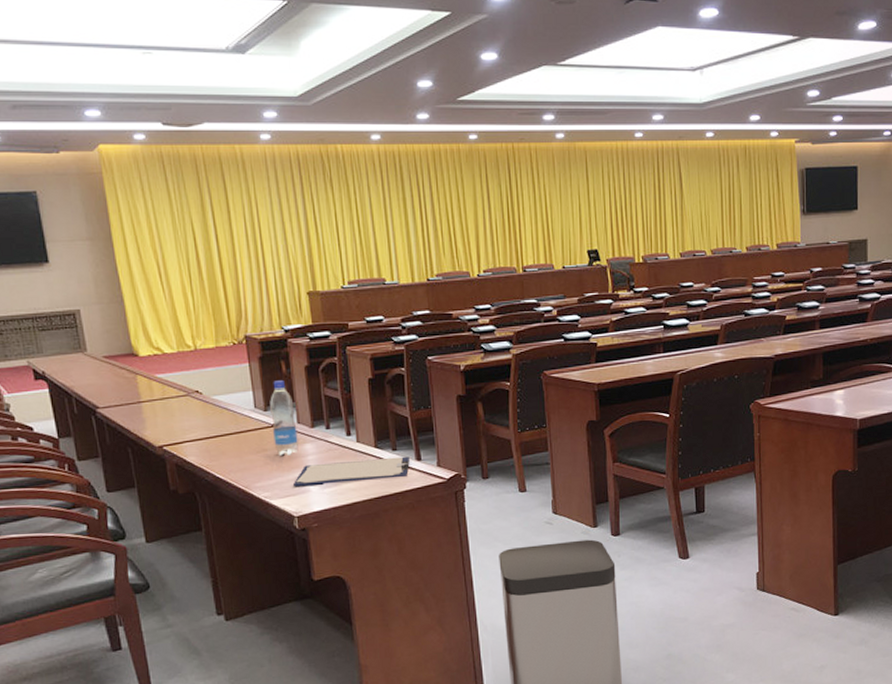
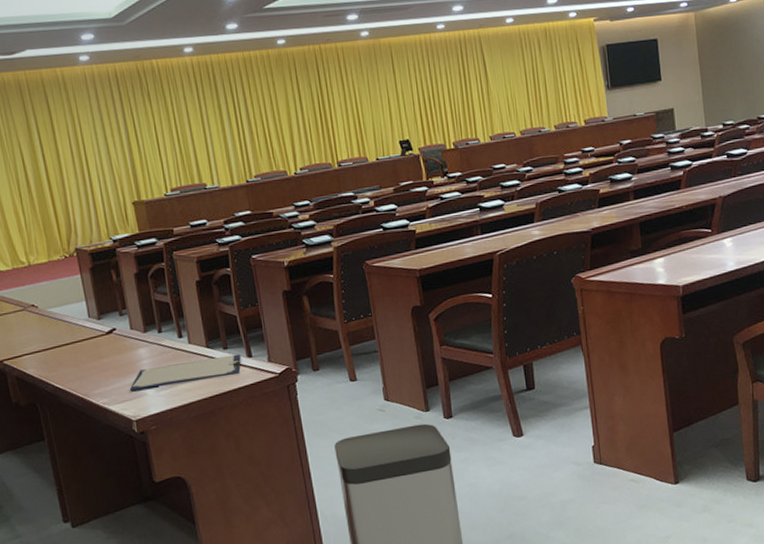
bottle: present [270,381,299,456] -> none [102,289,133,362]

